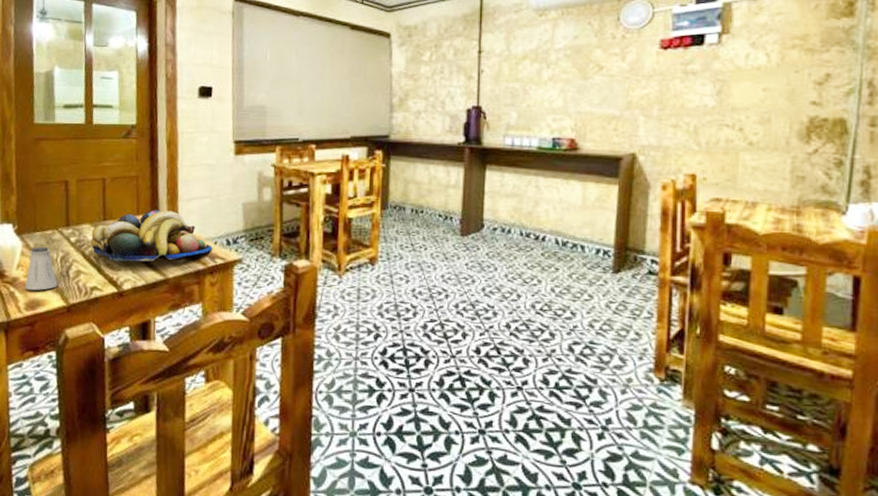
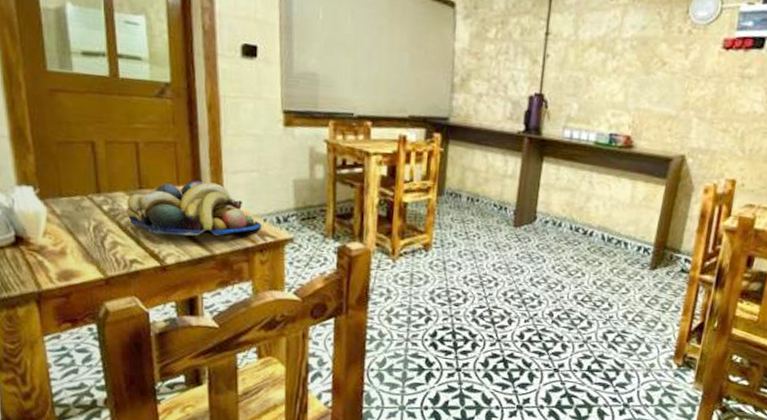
saltshaker: present [24,247,58,290] -> none [54,213,93,261]

